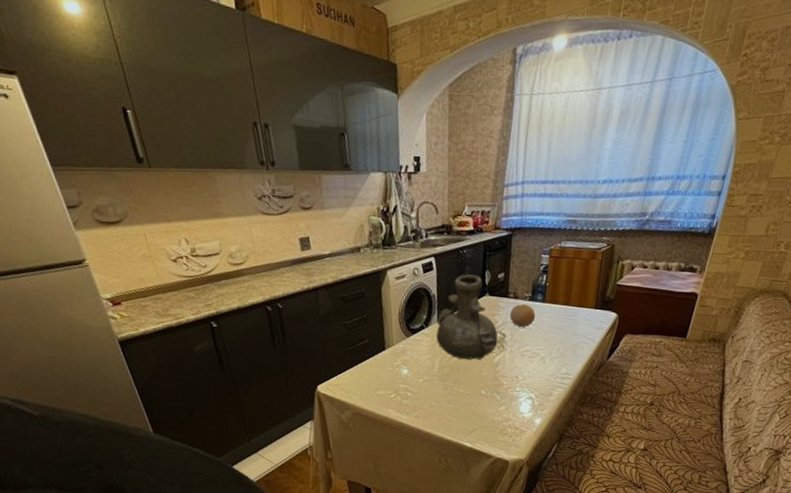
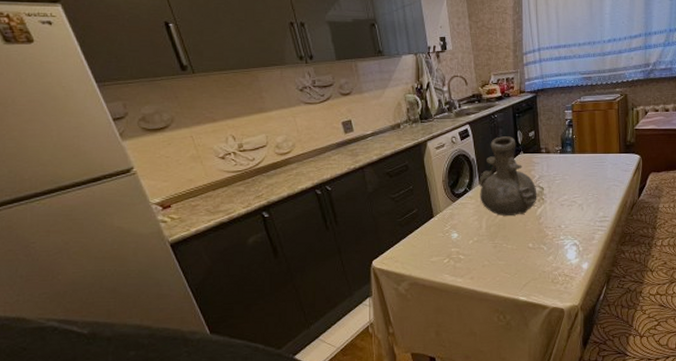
fruit: present [510,303,535,328] -> none [545,157,567,179]

